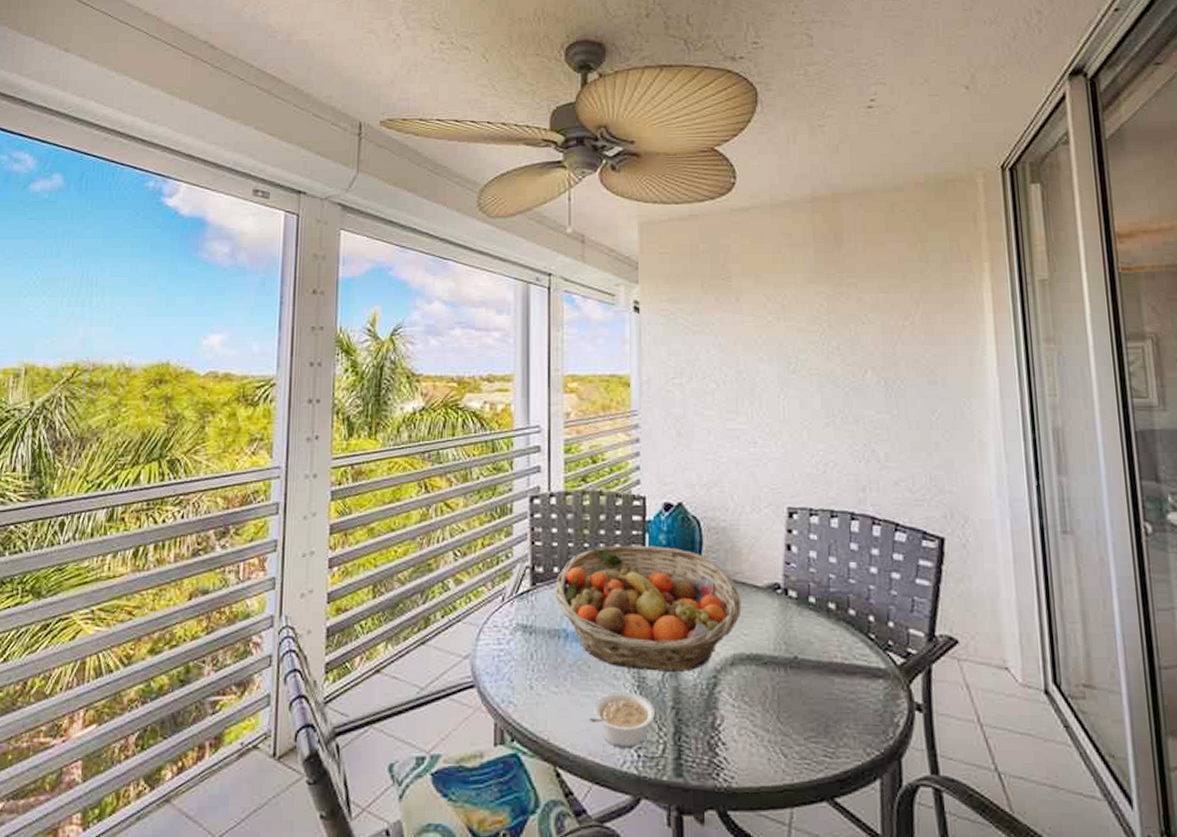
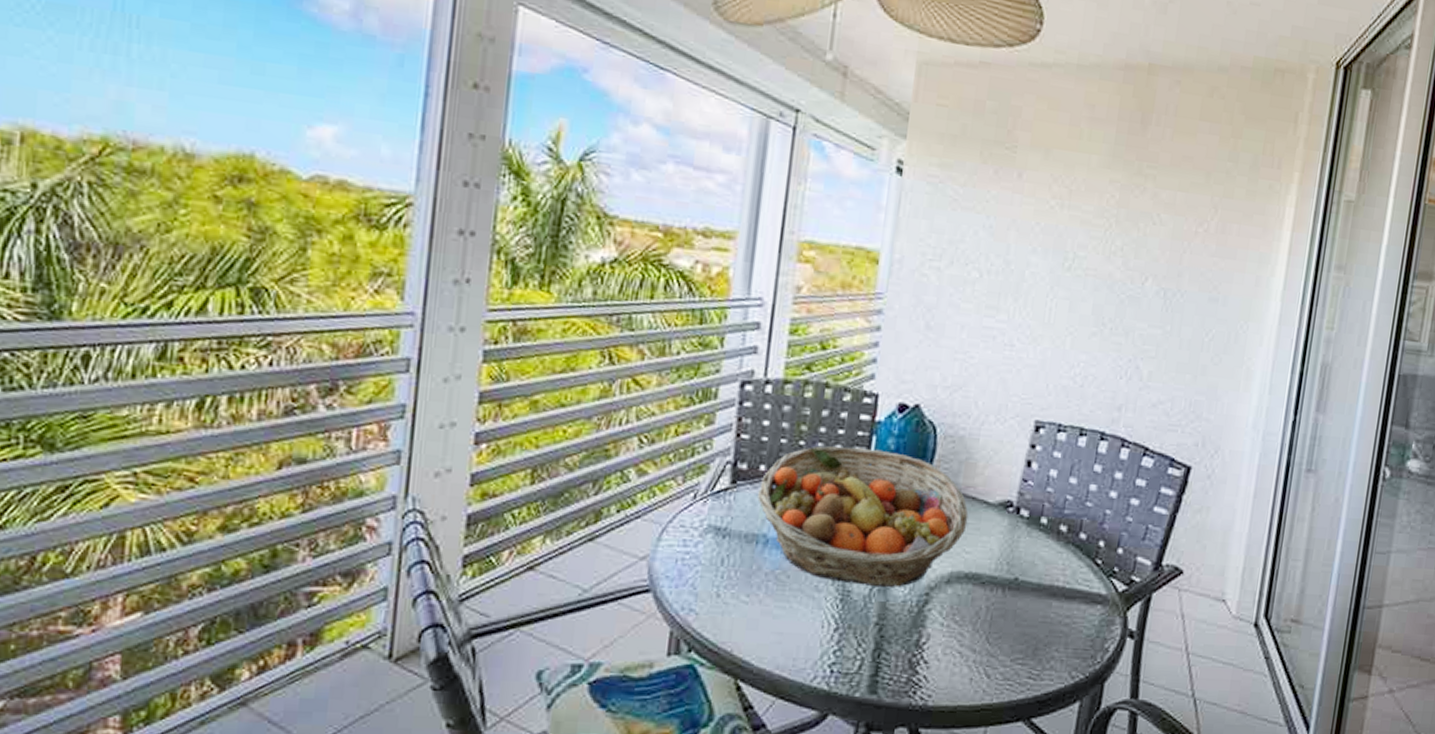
legume: present [588,691,655,750] -> none [780,603,856,665]

